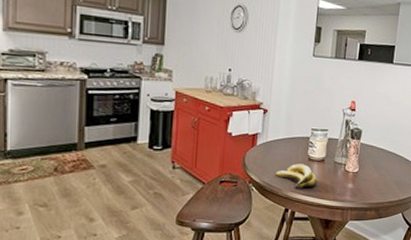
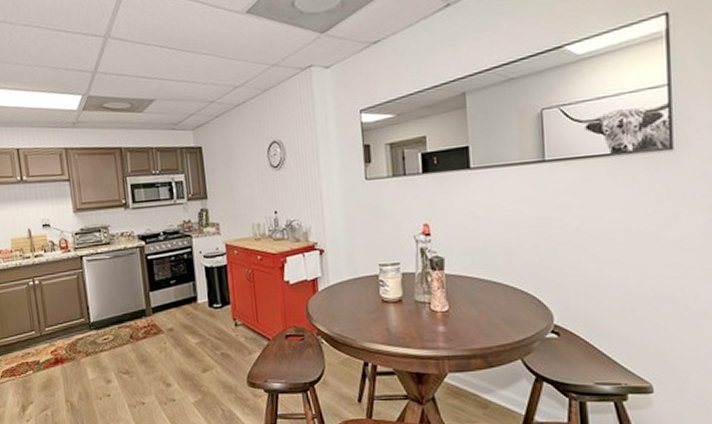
banana: present [275,164,317,189] -> none [344,307,397,338]

